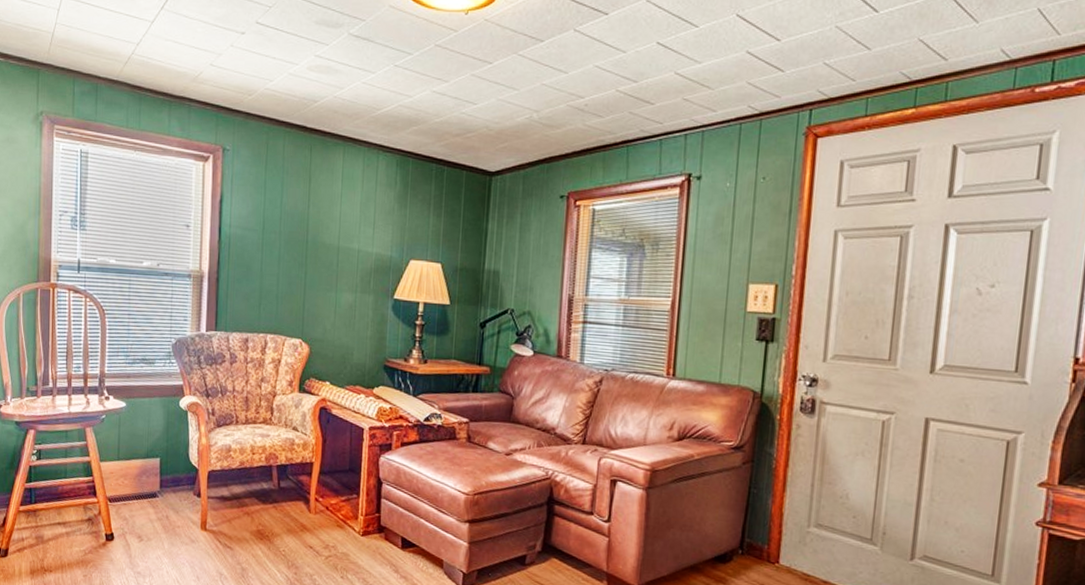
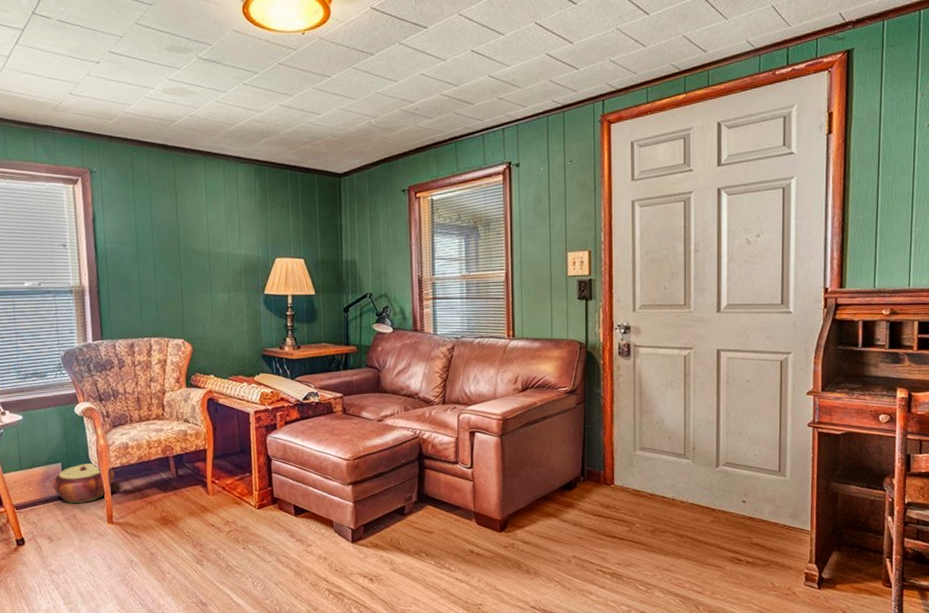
woven basket: none [148,462,214,504] -> present [52,463,115,503]

